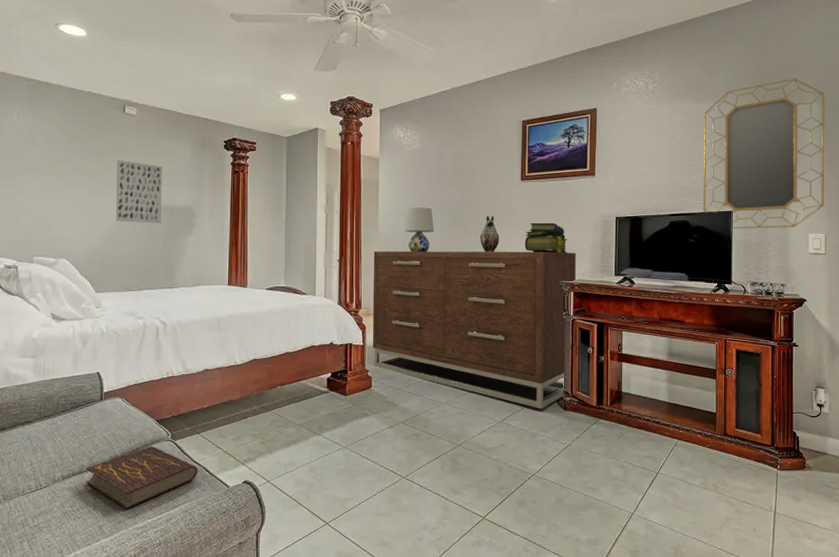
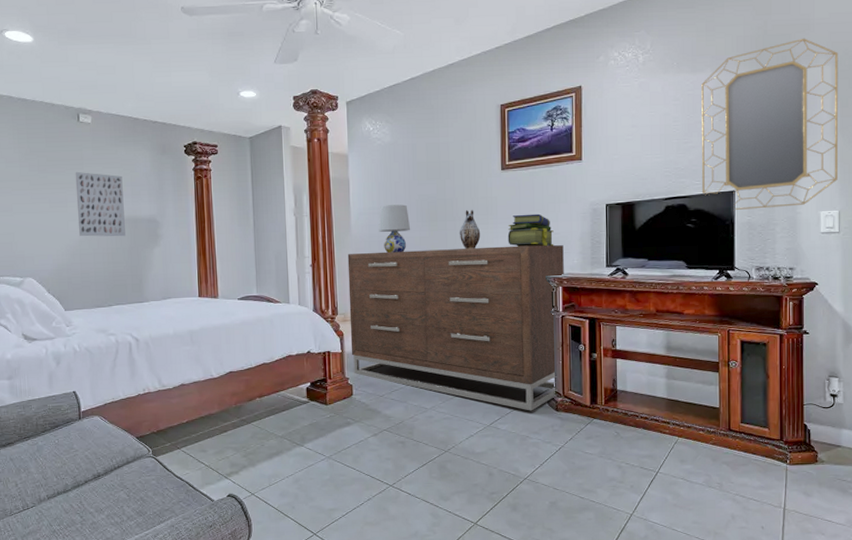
book: present [85,445,198,510] -> none [69,462,182,526]

